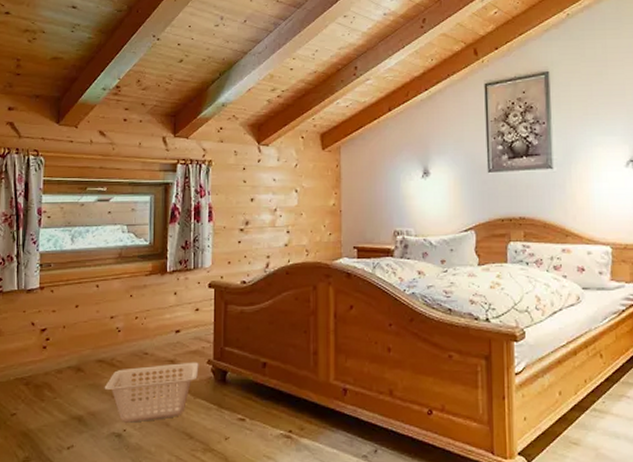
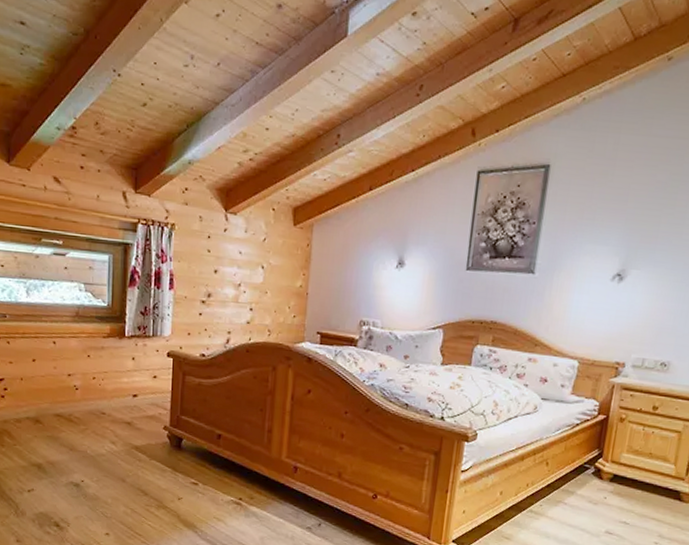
laundry basket: present [104,362,199,423] -> none [62,425,155,476]

